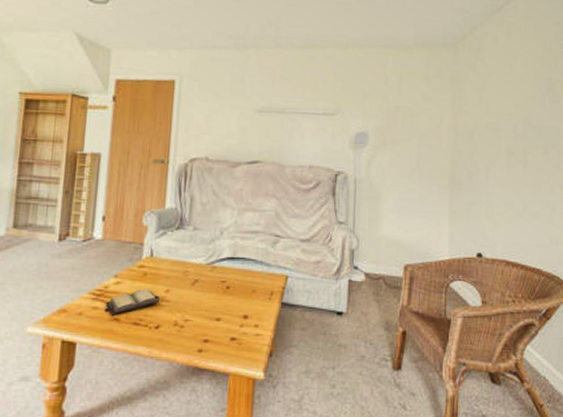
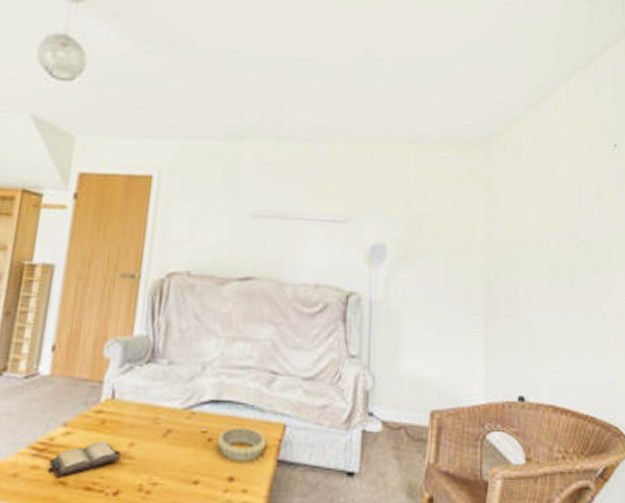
decorative bowl: none [234,277,273,304] -> present [217,426,267,461]

